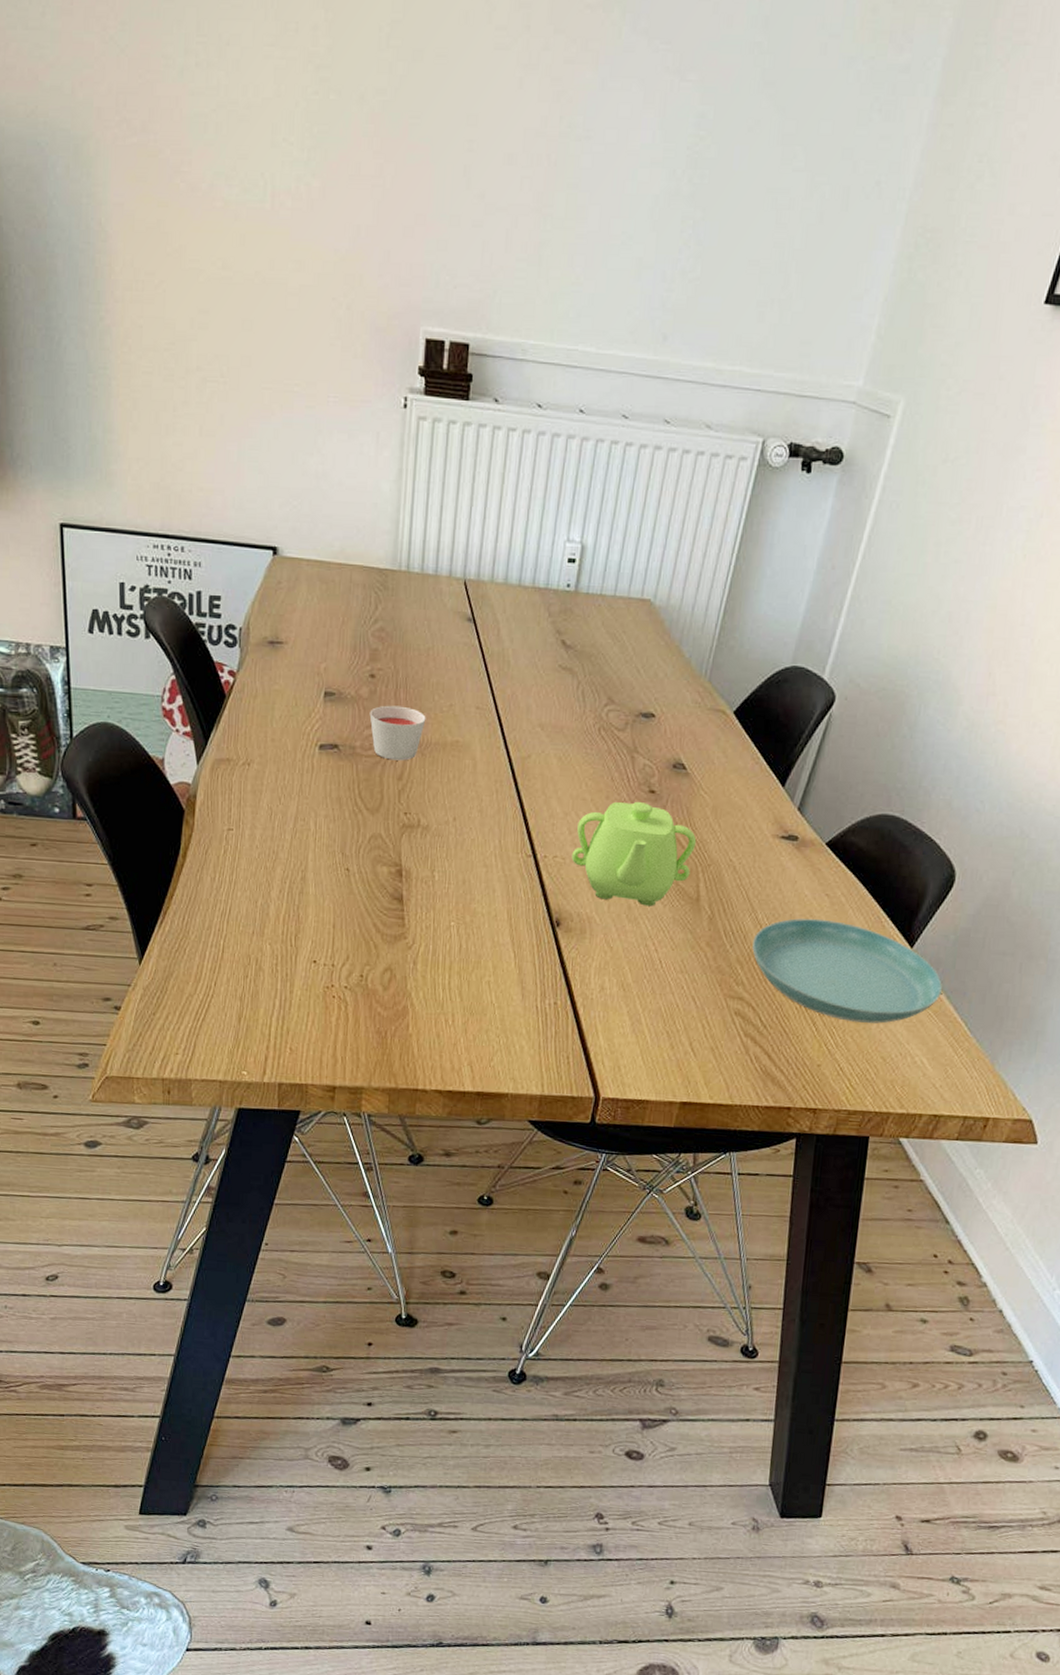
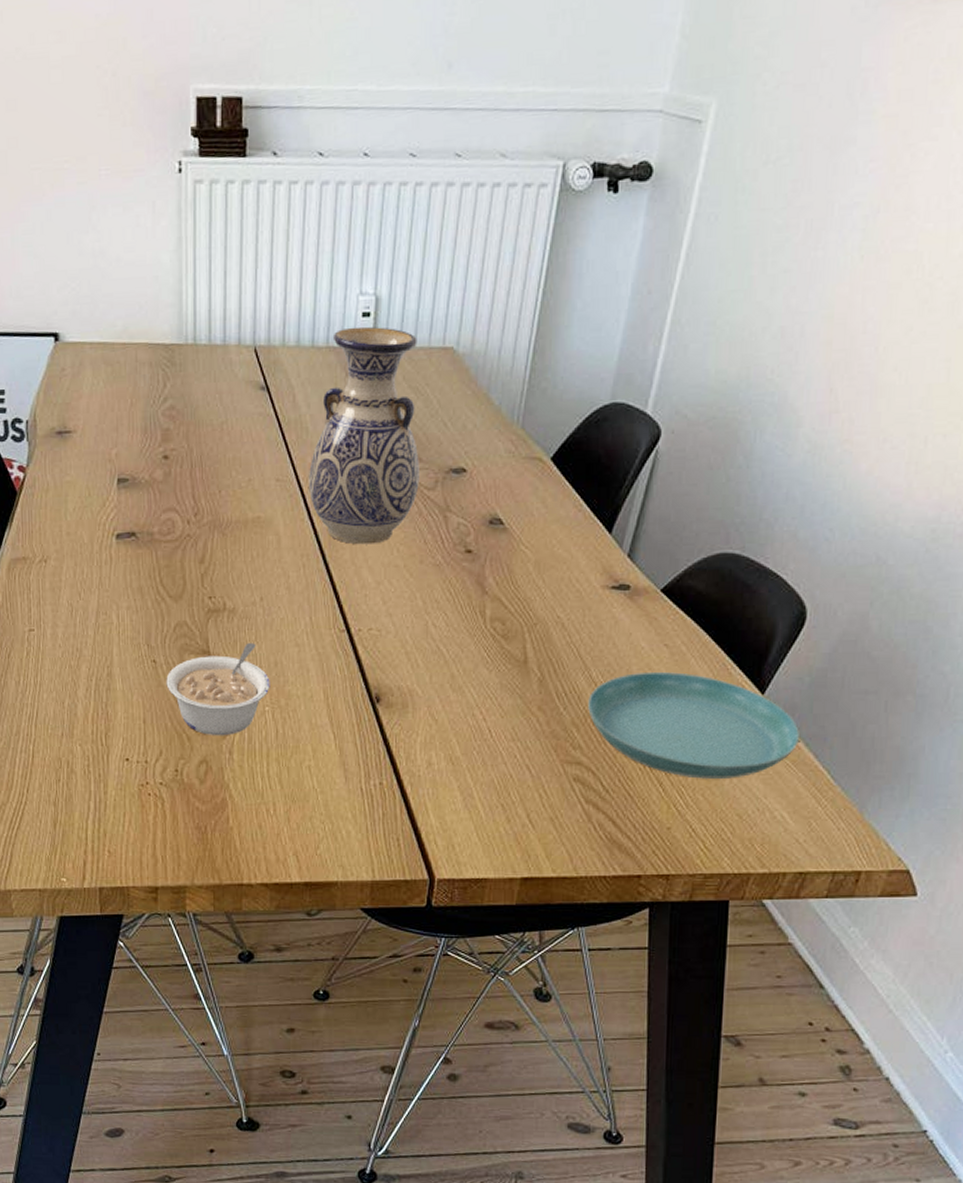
legume: none [357,860,458,947] -> present [166,643,270,736]
candle: present [369,705,426,761] -> none [165,485,225,543]
vase: none [507,571,618,777] -> present [309,326,419,545]
teapot: present [571,802,697,906] -> none [387,564,520,673]

